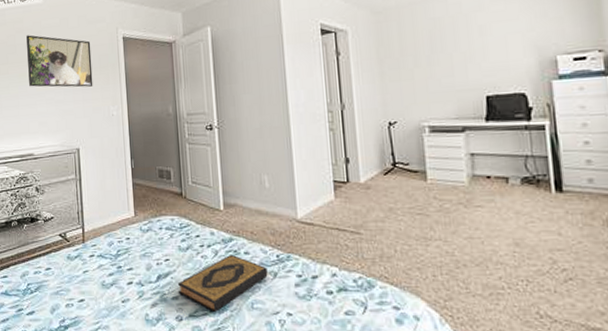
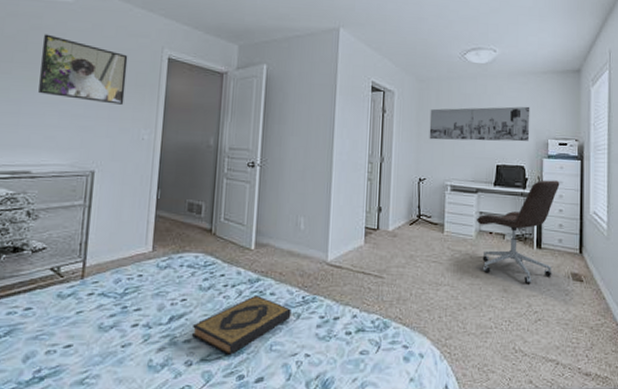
wall art: none [392,18,529,77] -> present [429,106,530,142]
office chair: none [468,105,583,235] -> present [477,180,560,283]

